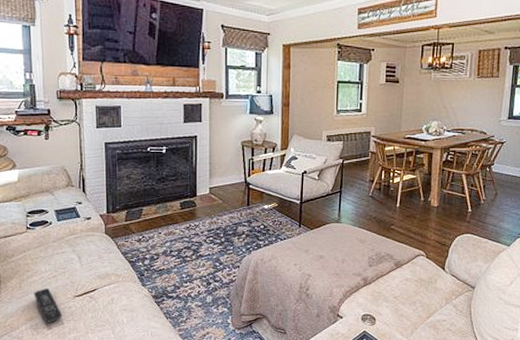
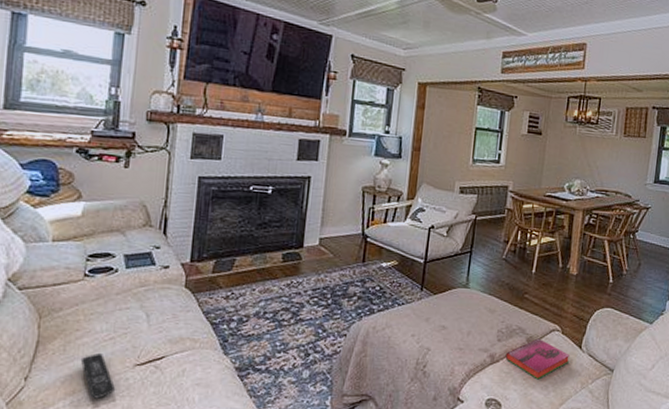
hardback book: none [376,263,434,298] -> present [505,338,570,380]

